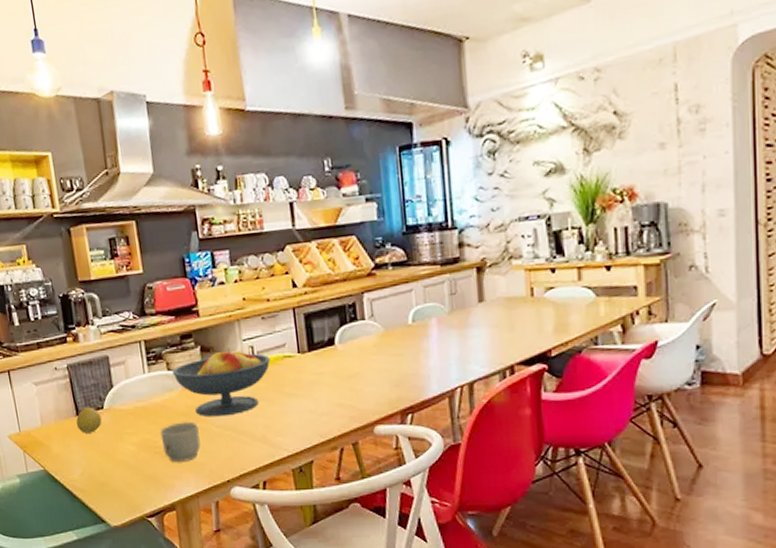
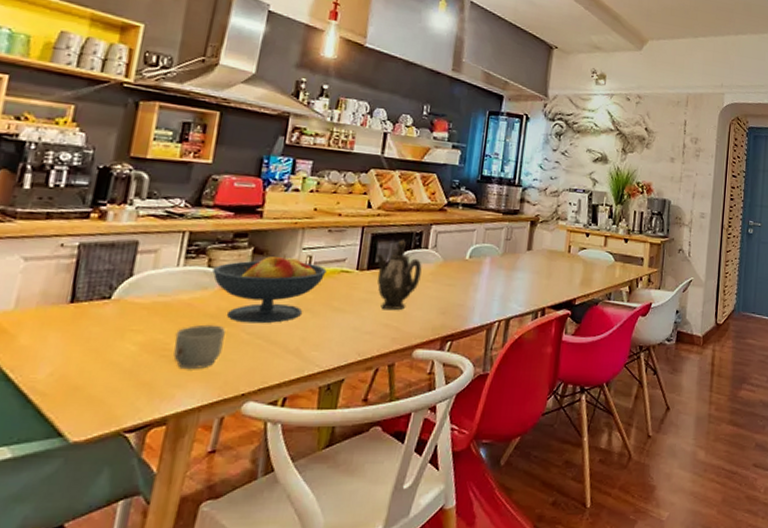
pear: present [76,407,102,433] -> none [65,294,105,325]
teapot: none [313,315,364,389] -> present [376,240,422,310]

